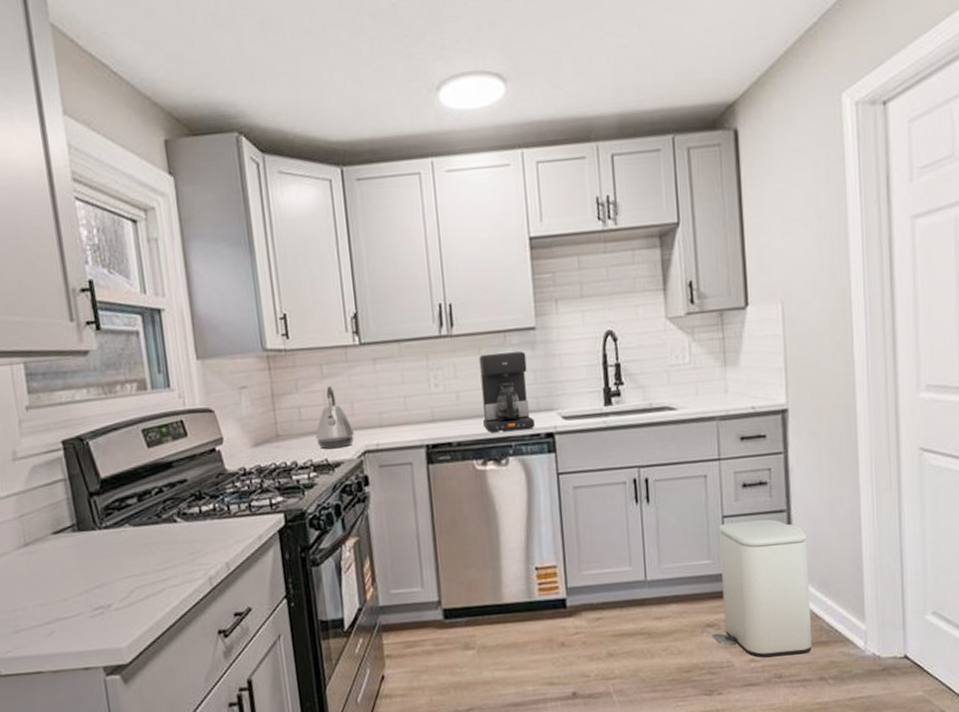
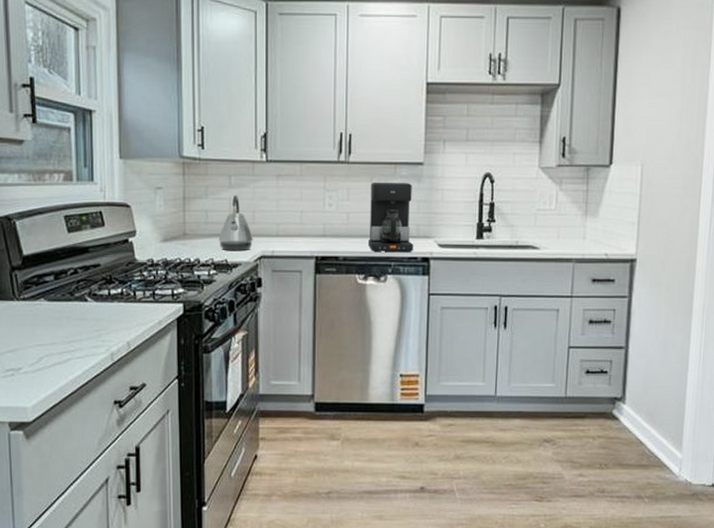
pedal bin: present [712,519,813,658] -> none [548,353,641,474]

